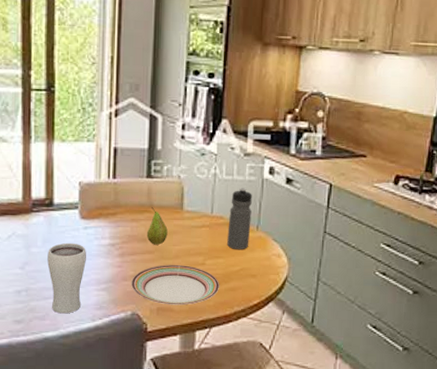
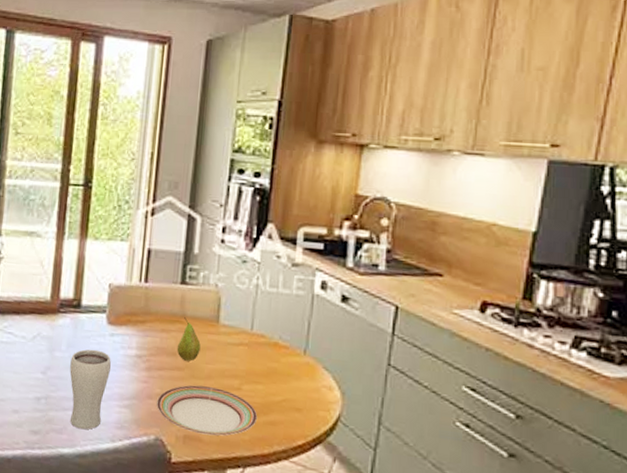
water bottle: present [227,188,252,250] -> none [268,303,300,377]

